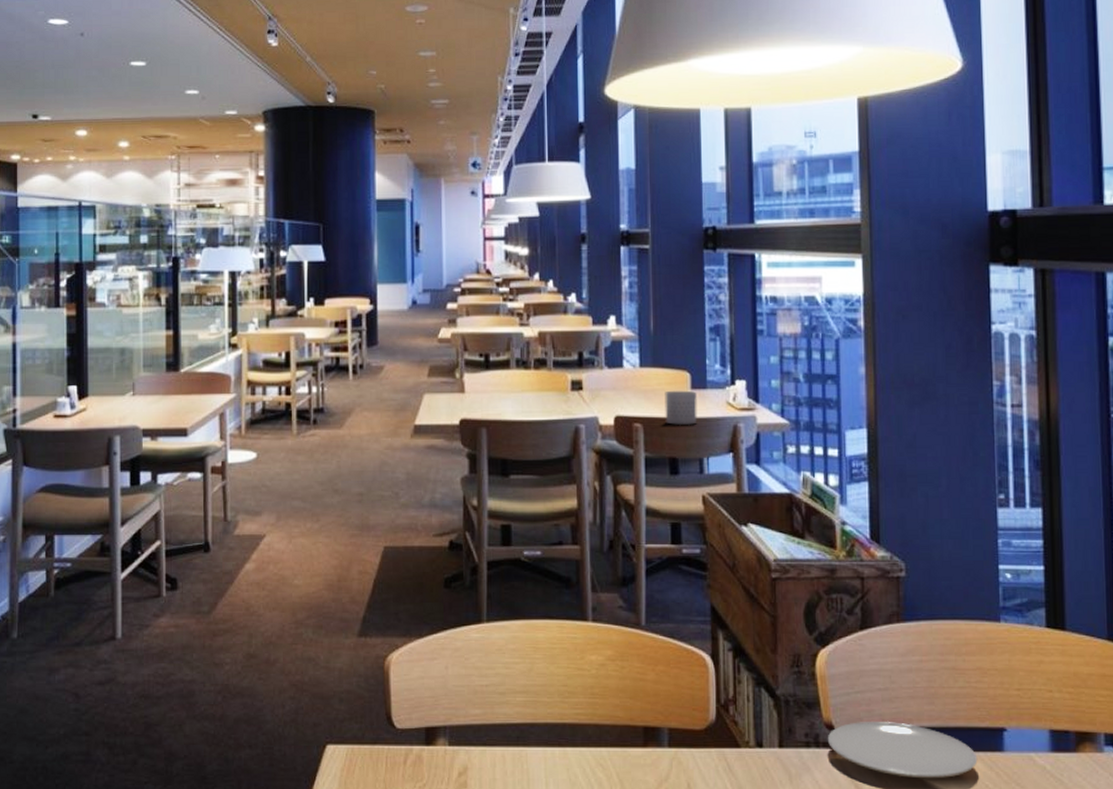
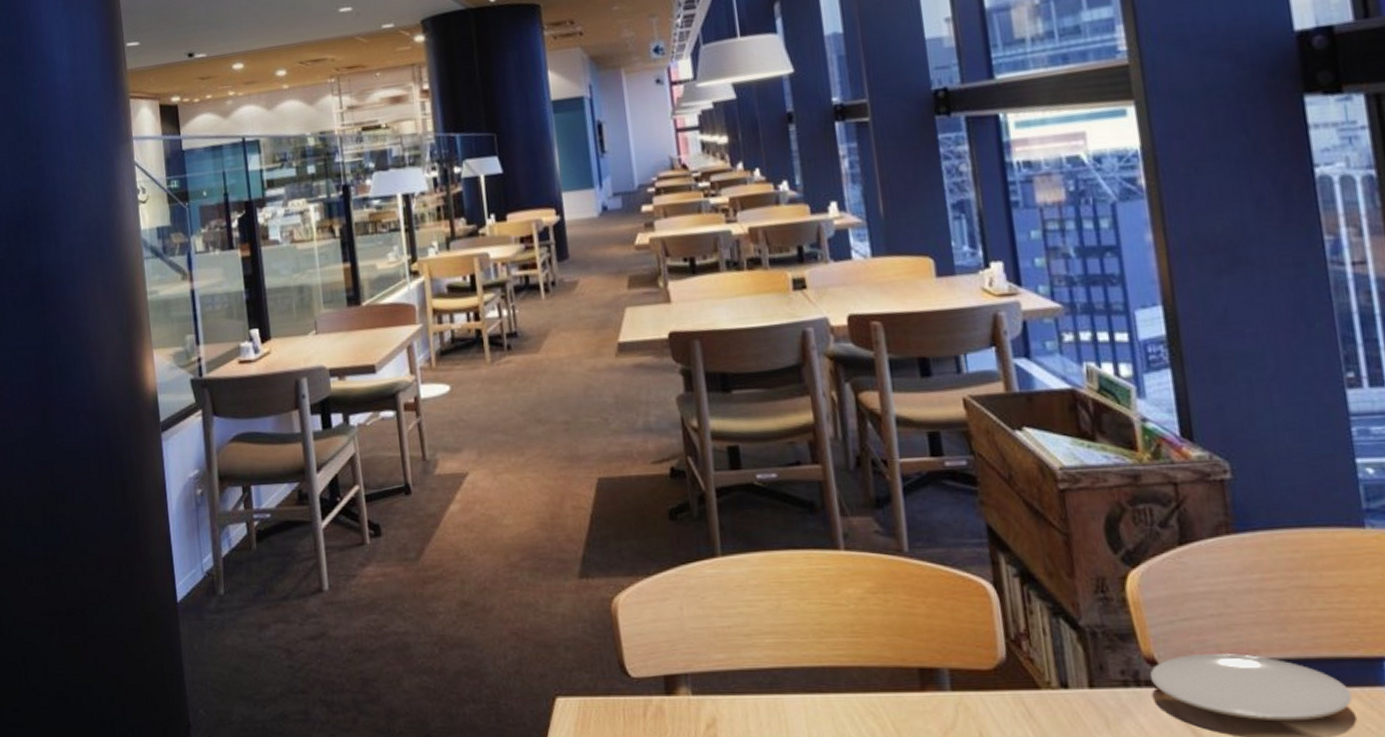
mug: present [664,390,697,426] -> none [904,279,948,321]

